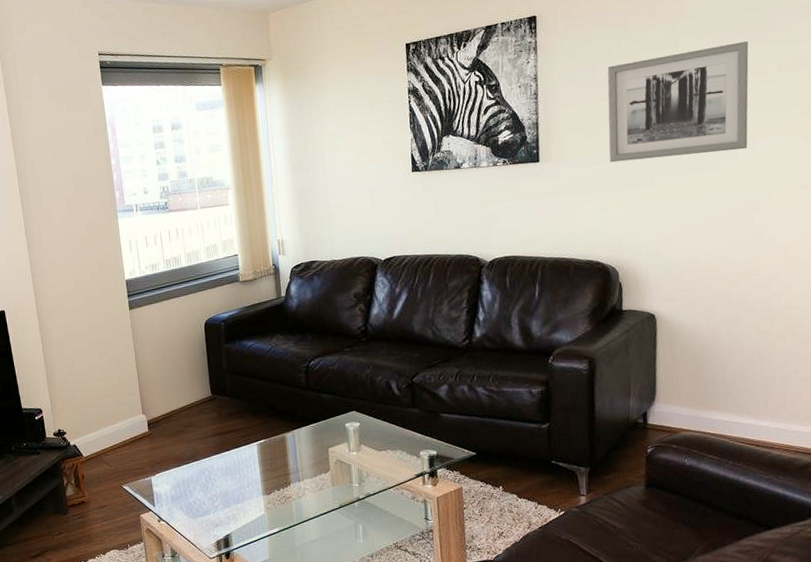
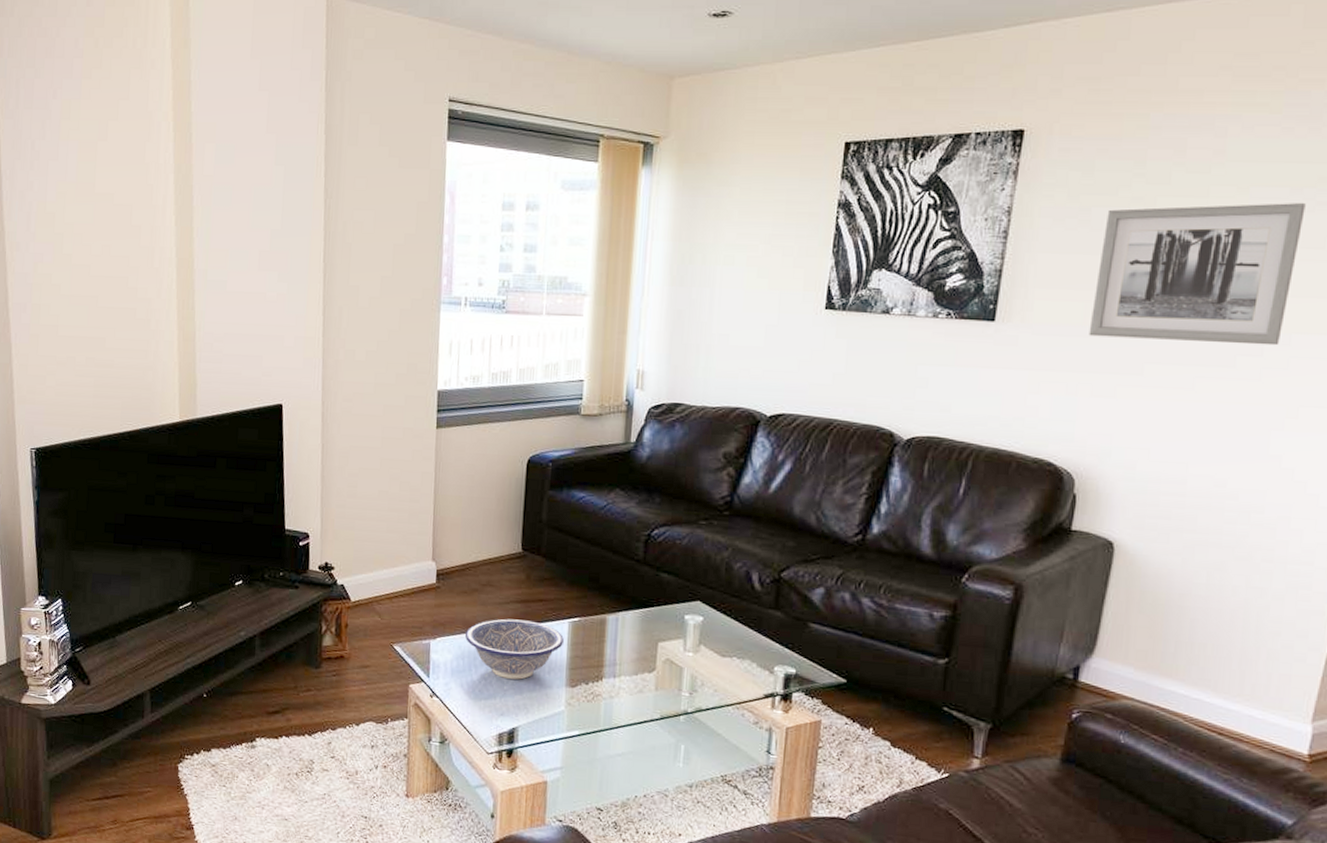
decorative bowl: none [178,448,255,497] -> present [465,618,564,680]

